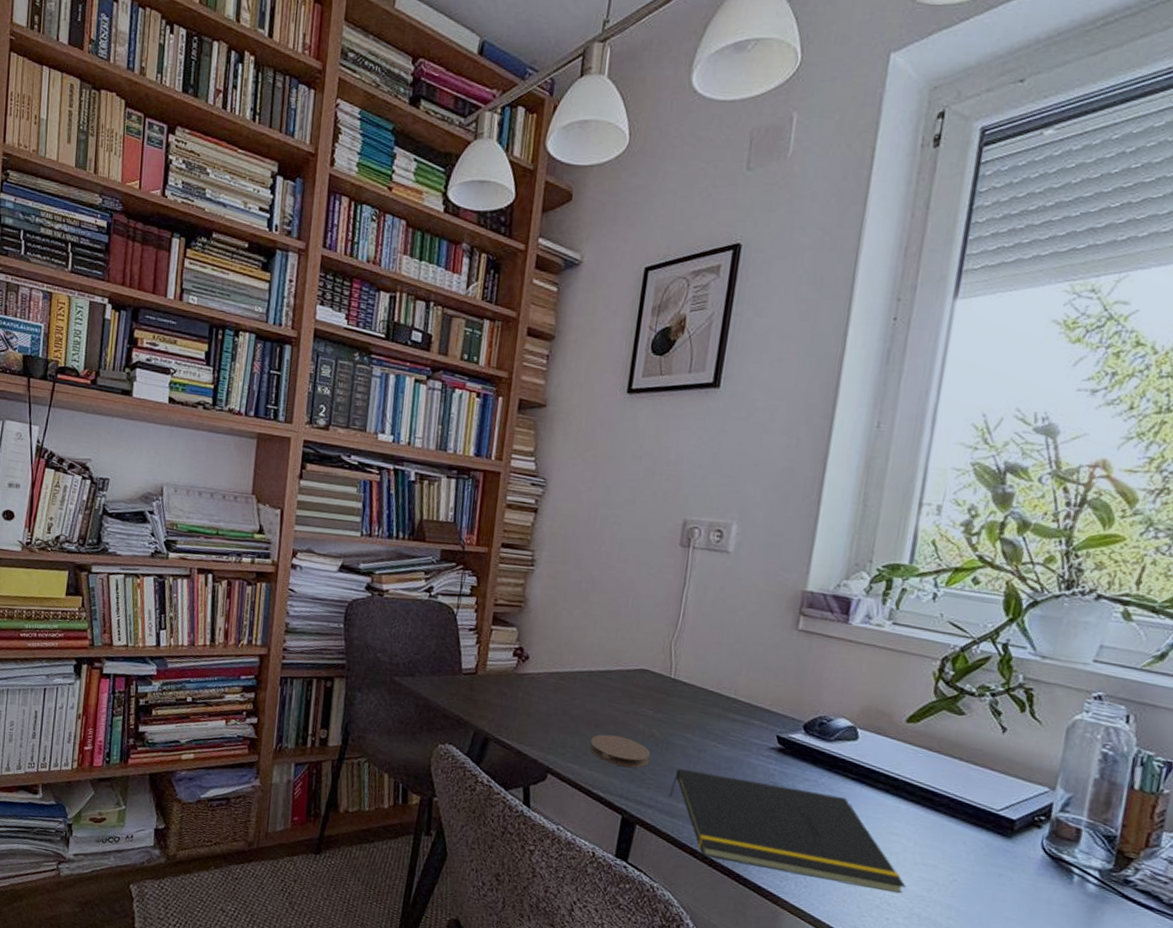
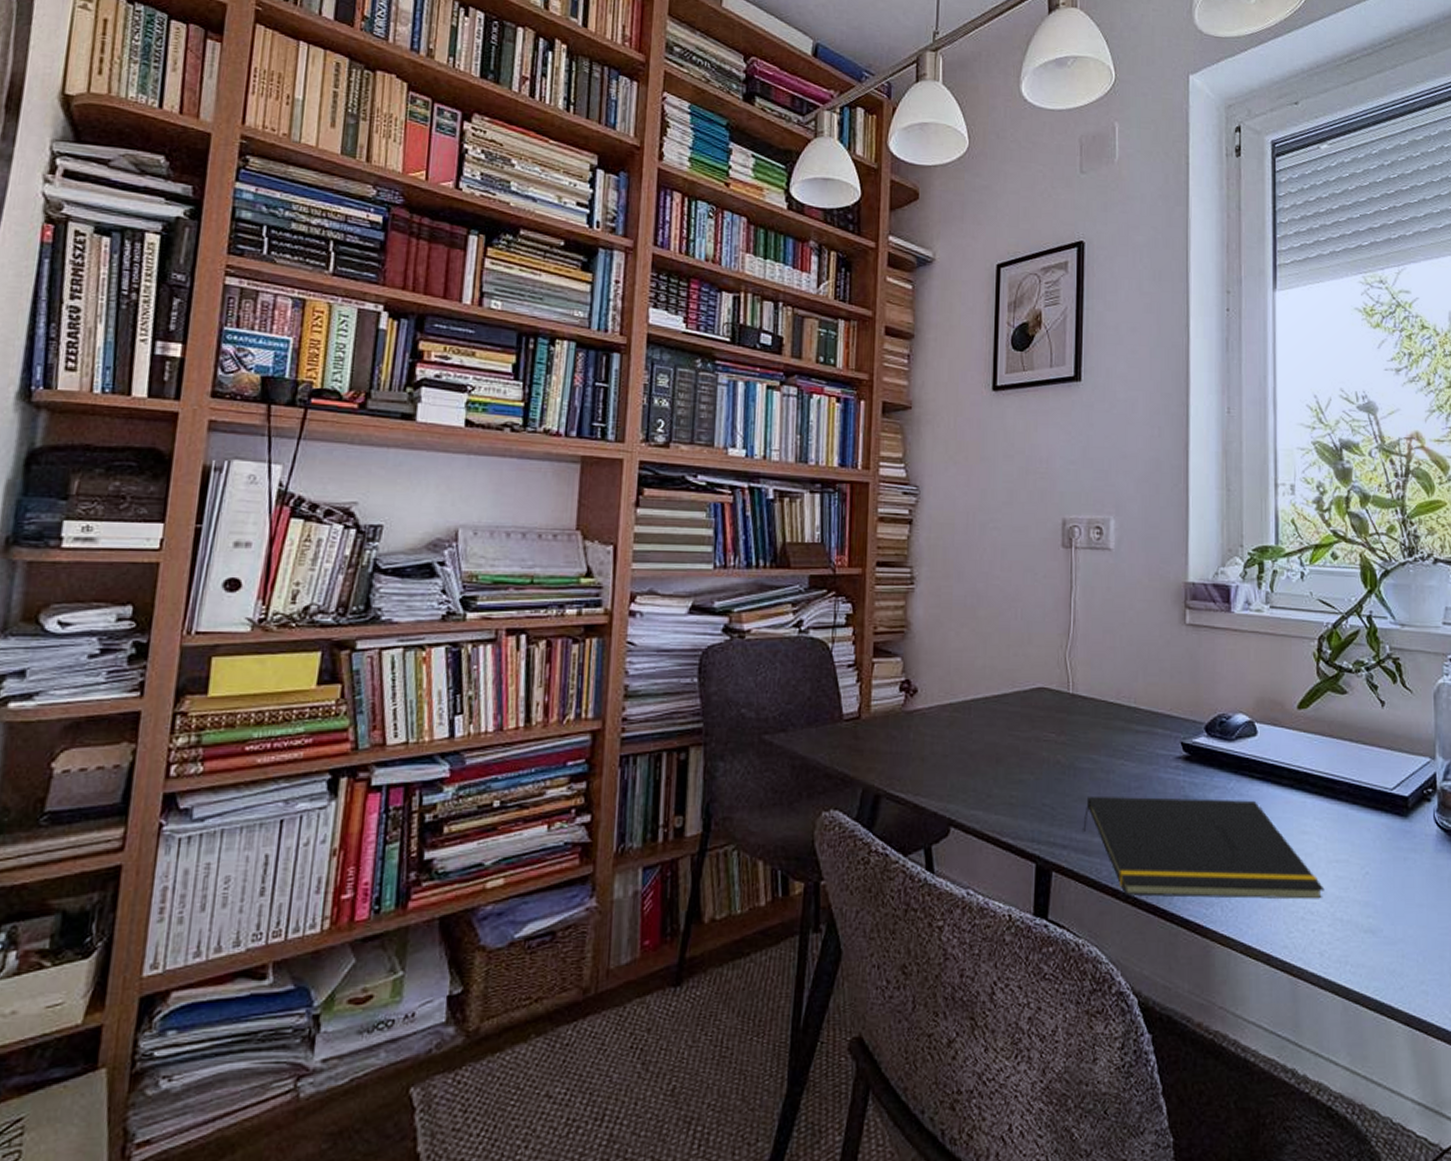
coaster: present [590,734,651,768] -> none [993,769,1059,805]

